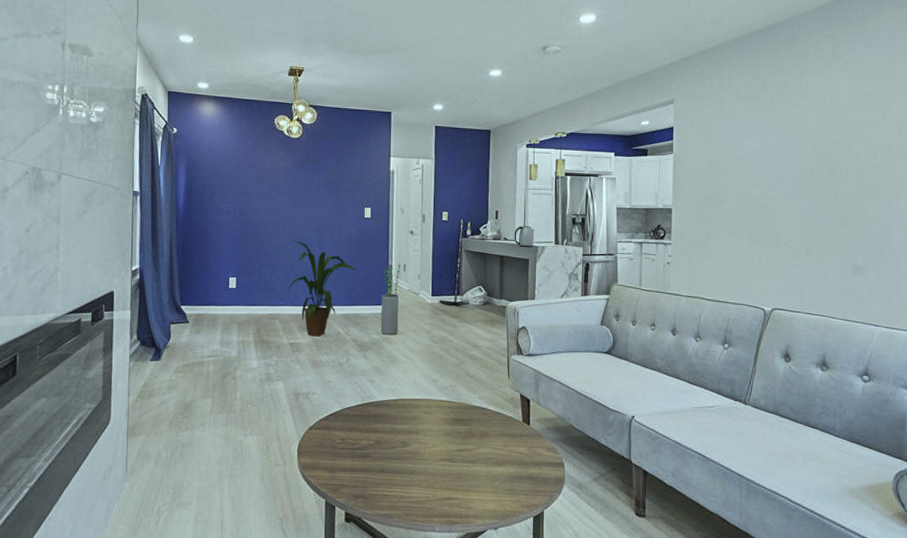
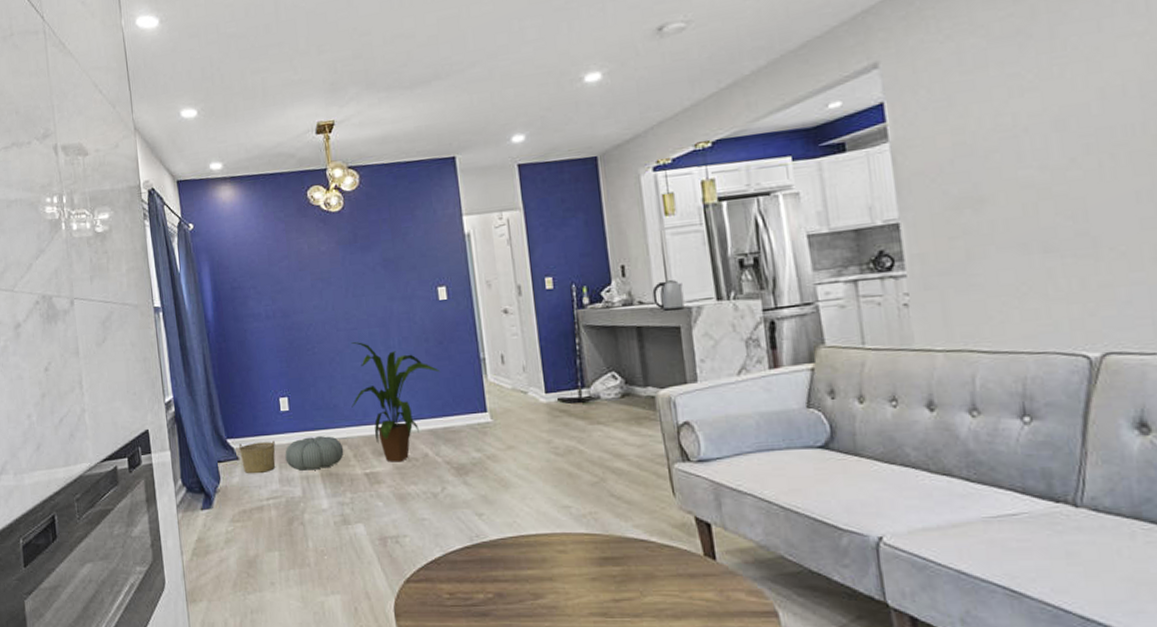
basket: none [190,310,221,336] -> present [239,440,276,474]
pouf: none [227,310,276,337] -> present [285,436,344,471]
vase: present [380,263,401,336] -> none [474,354,506,452]

